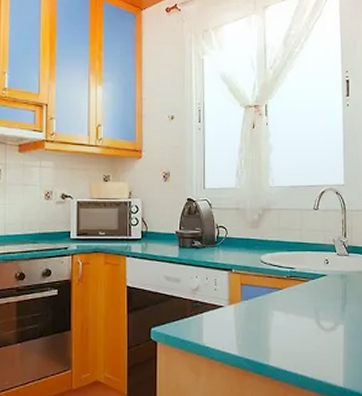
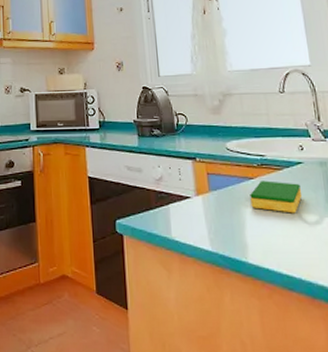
dish sponge: none [277,291,323,321] -> present [250,180,303,213]

